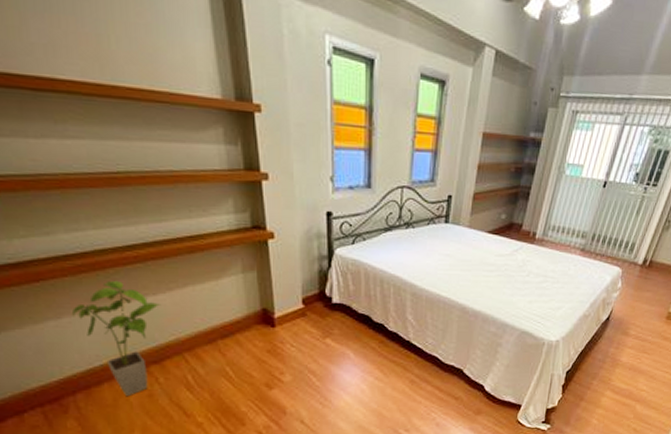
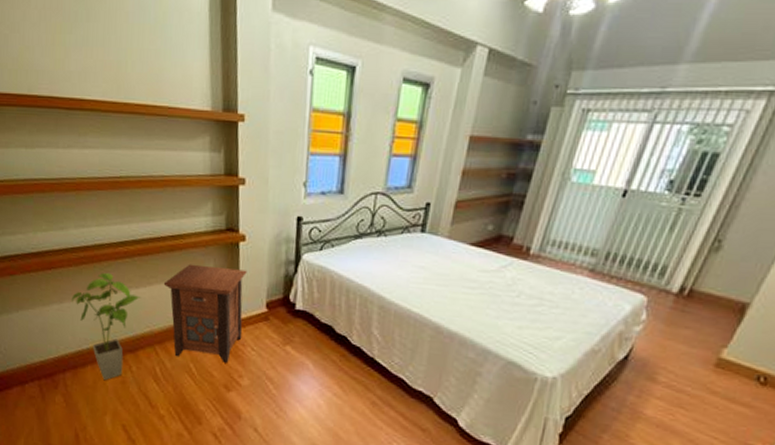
nightstand: none [186,265,280,363] -> present [163,264,247,363]

